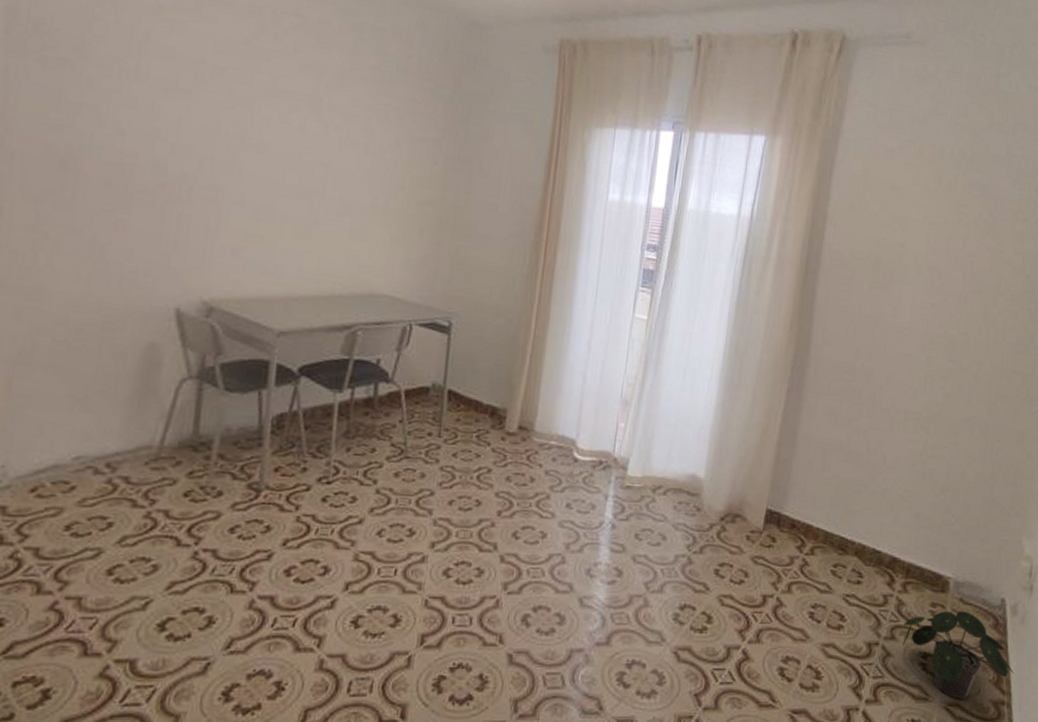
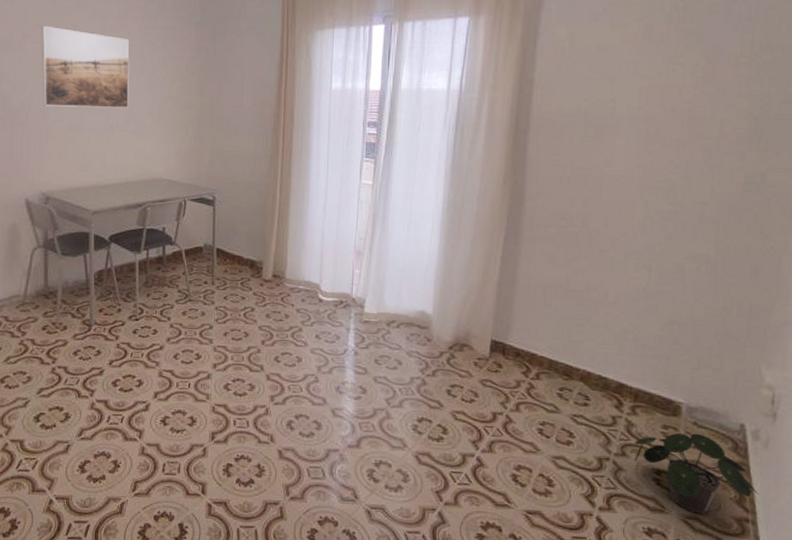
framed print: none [217,70,352,197] -> present [41,25,130,108]

